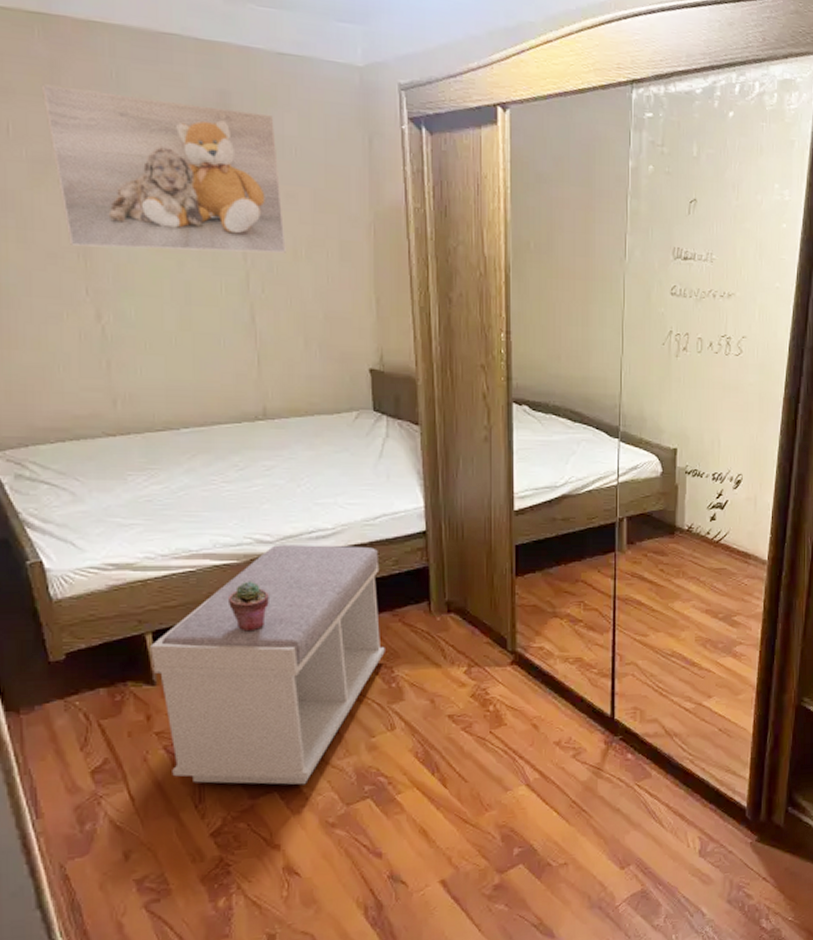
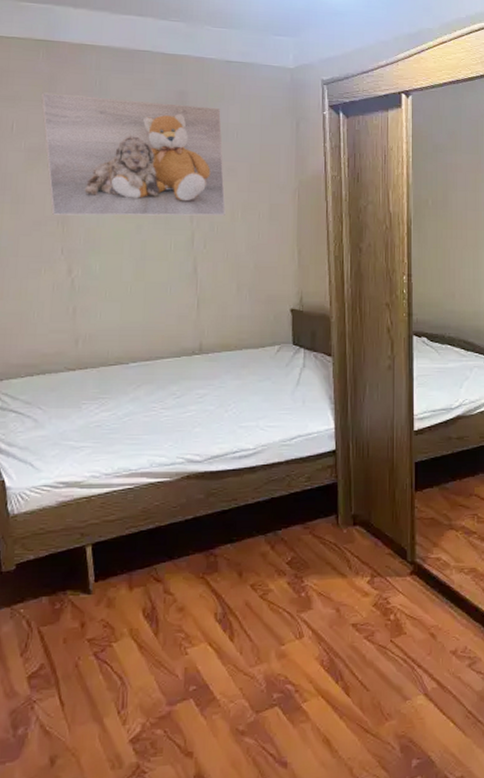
bench: present [150,545,385,785] -> none [89,463,296,692]
potted succulent: present [229,581,269,632] -> none [160,497,196,544]

